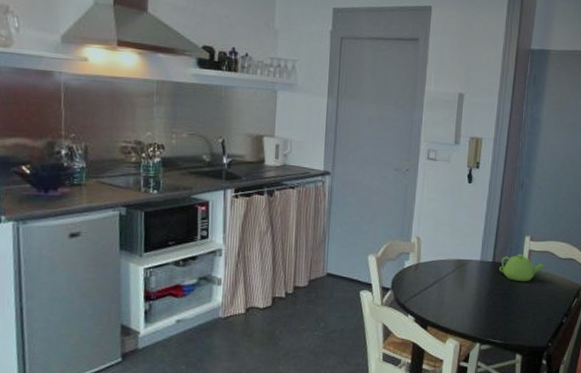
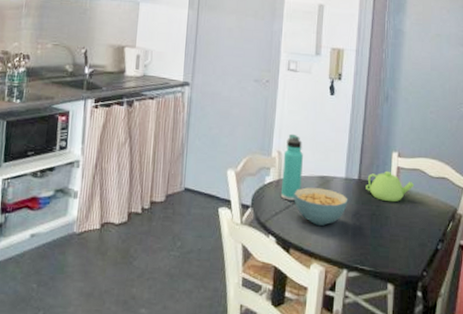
thermos bottle: none [420,220,441,283] -> present [281,133,303,201]
cereal bowl: none [431,270,483,305] -> present [294,187,348,226]

